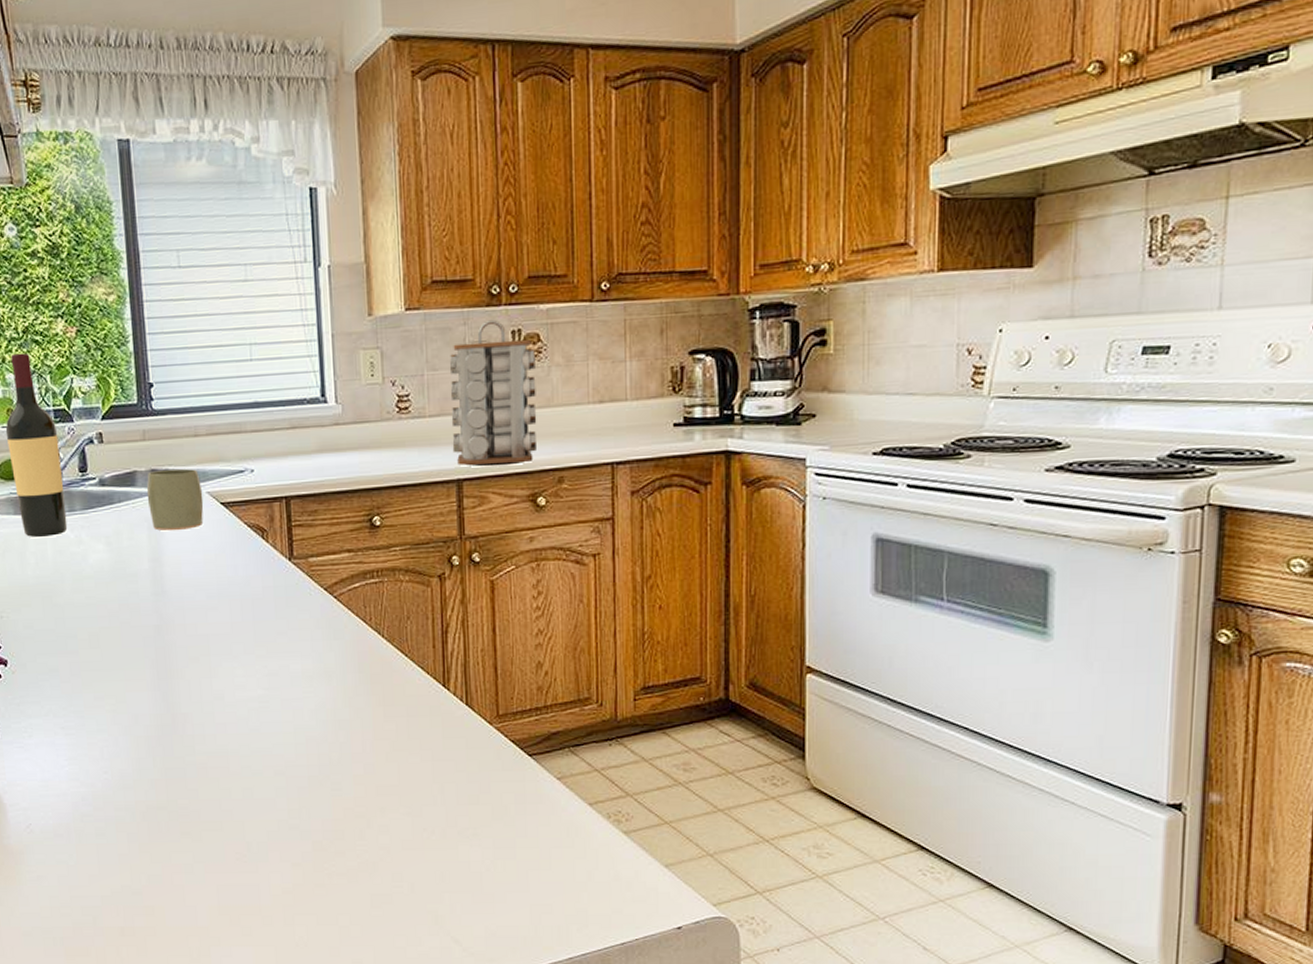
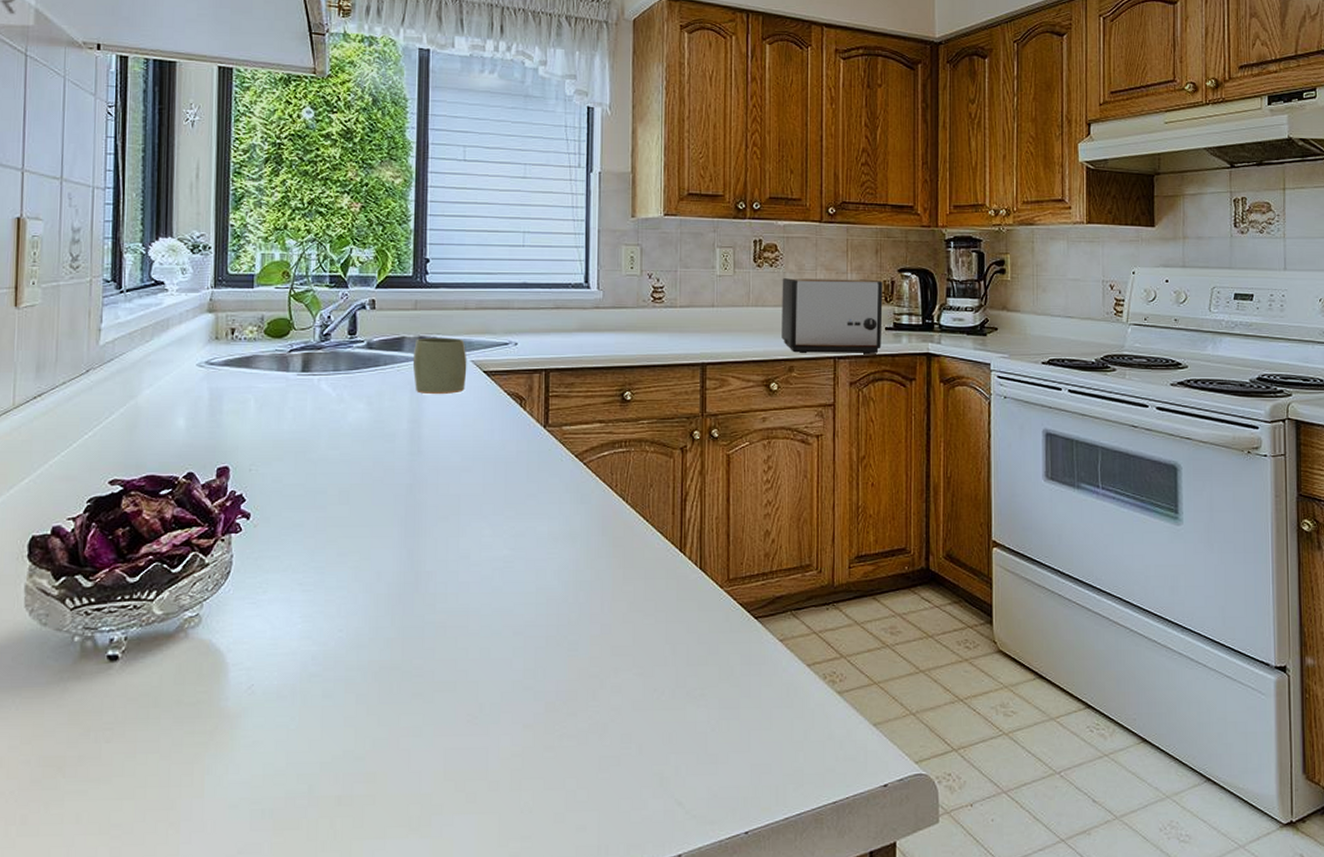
wine bottle: present [5,353,68,538] -> none [278,222,331,395]
spice rack: present [449,319,537,467] -> none [699,229,773,354]
toaster: none [547,366,670,461] -> present [781,278,883,355]

